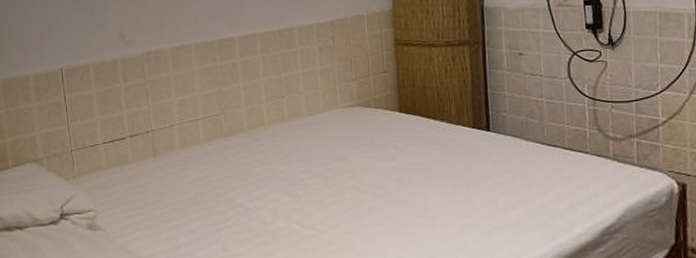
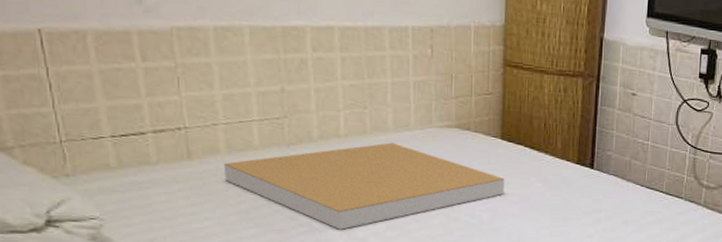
cushion: none [178,125,407,208] -> present [223,142,505,230]

